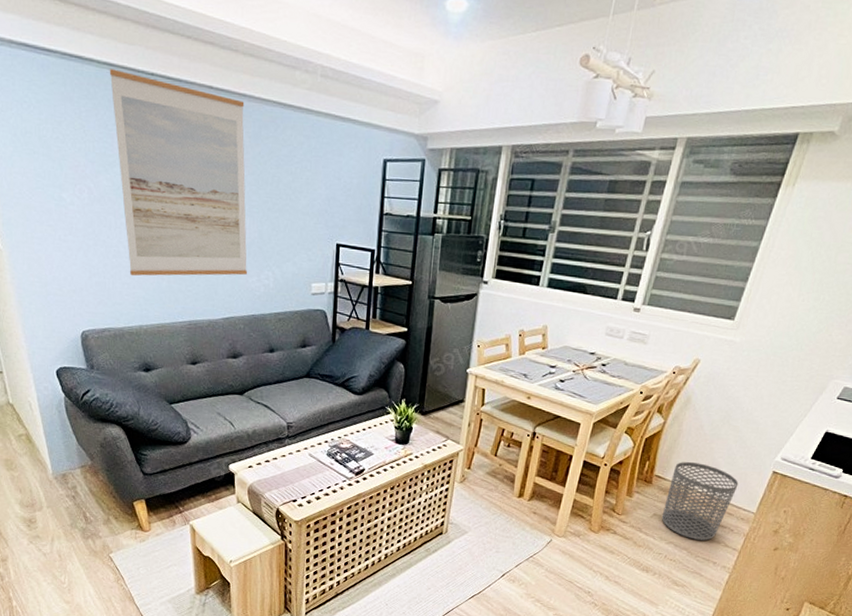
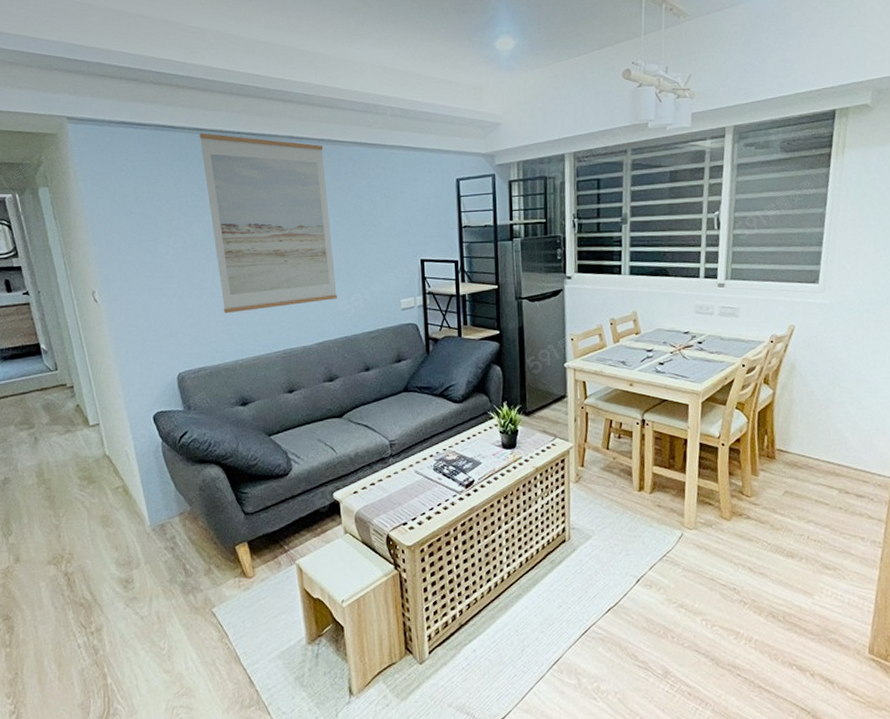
waste bin: present [661,462,739,541] -> none [793,431,866,515]

